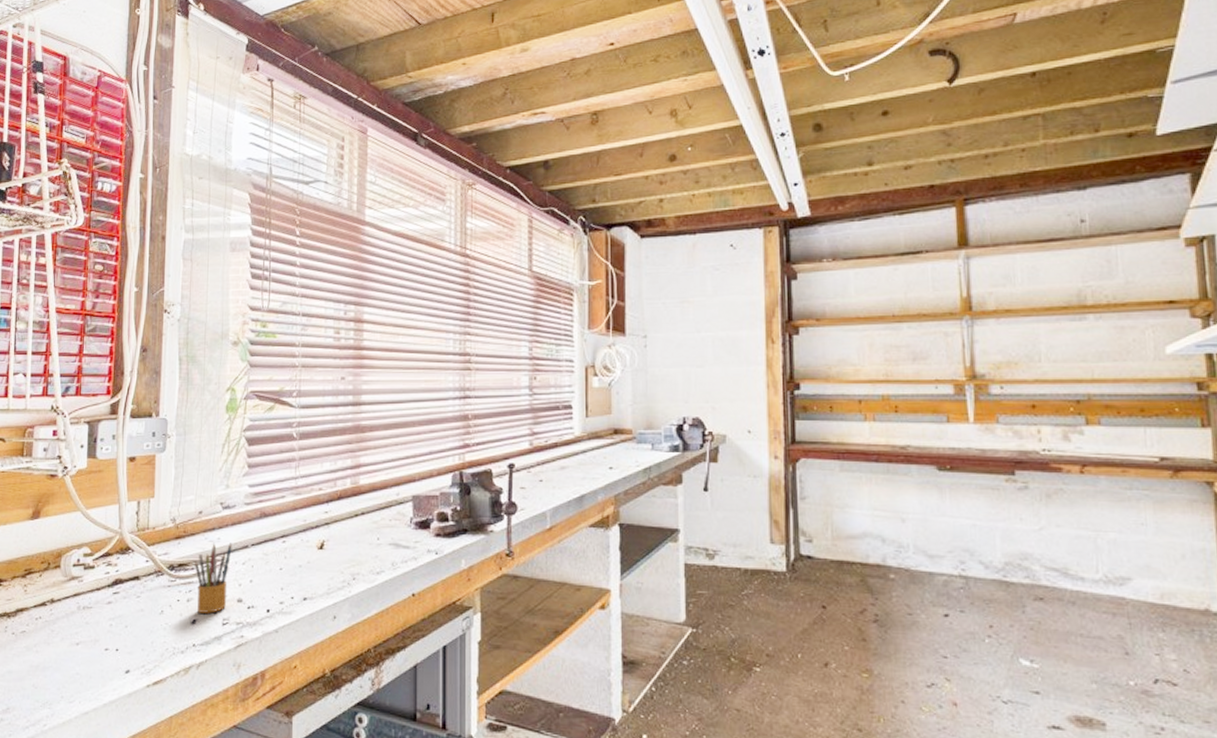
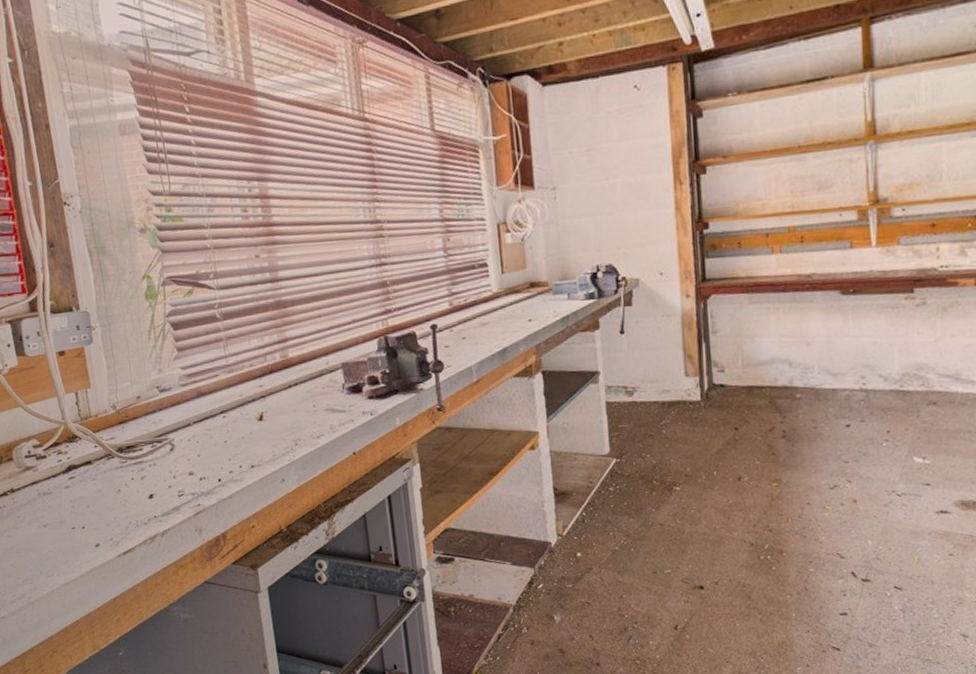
pencil box: present [195,542,232,613] -> none [142,422,179,488]

